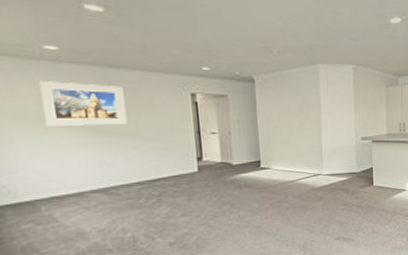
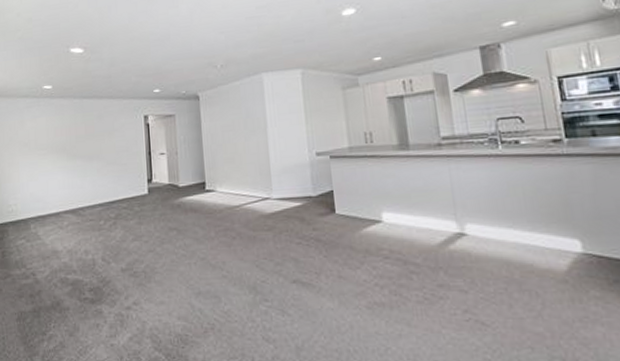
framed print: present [39,81,128,126] -> none [38,114,94,153]

